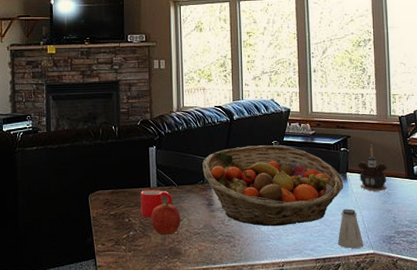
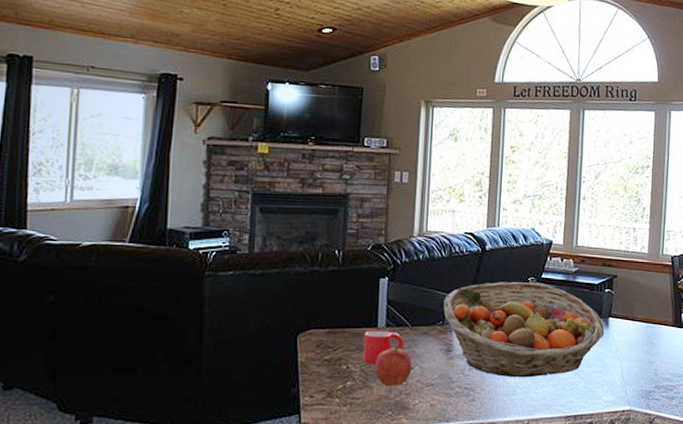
saltshaker: present [338,208,364,248] -> none [592,359,621,404]
candle: present [358,144,388,192] -> none [622,287,654,340]

